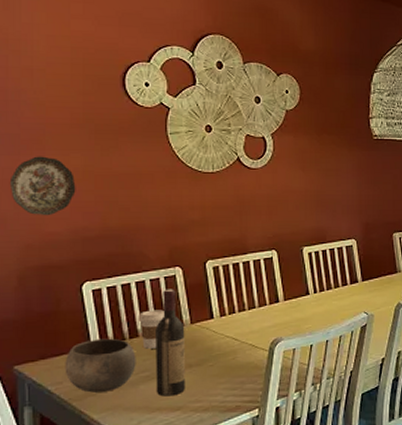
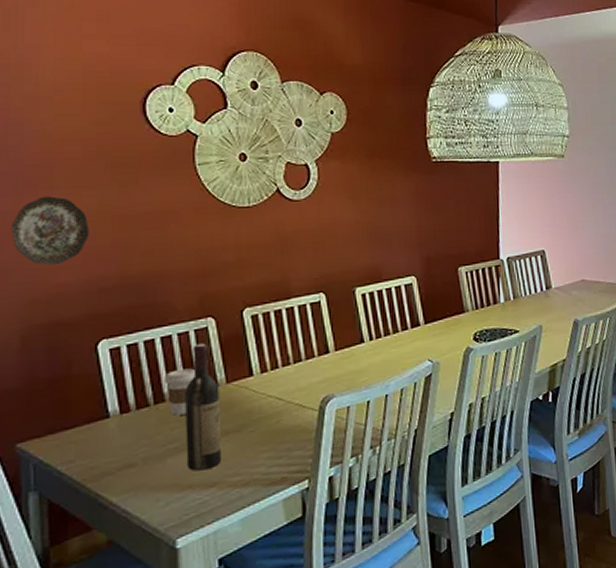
bowl: present [65,338,136,393] -> none [77,405,163,471]

